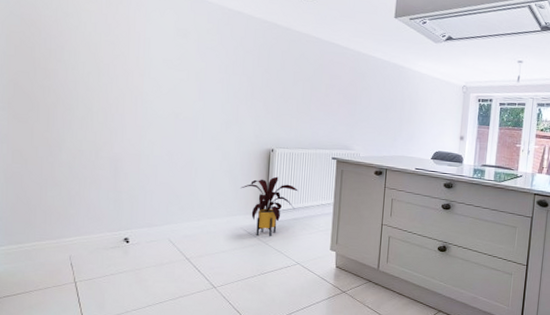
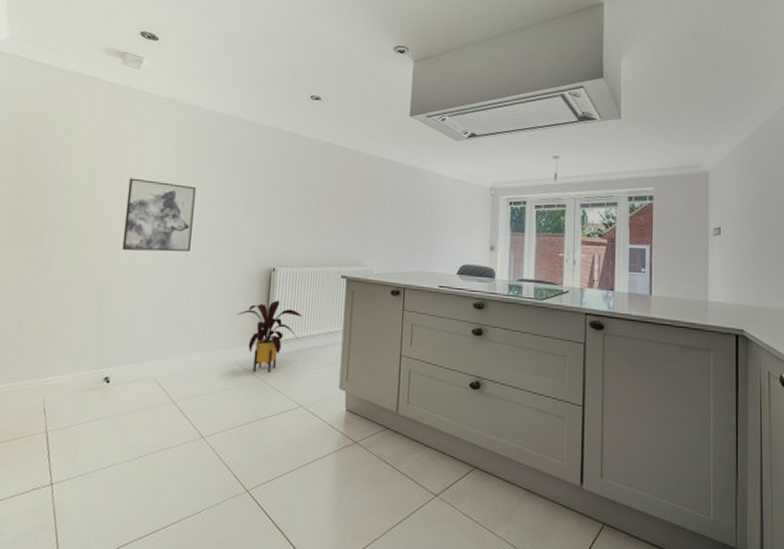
wall art: none [132,62,198,132] -> present [122,178,196,252]

